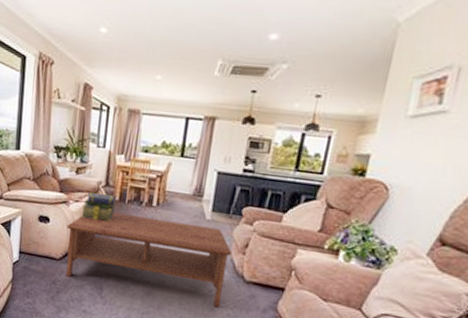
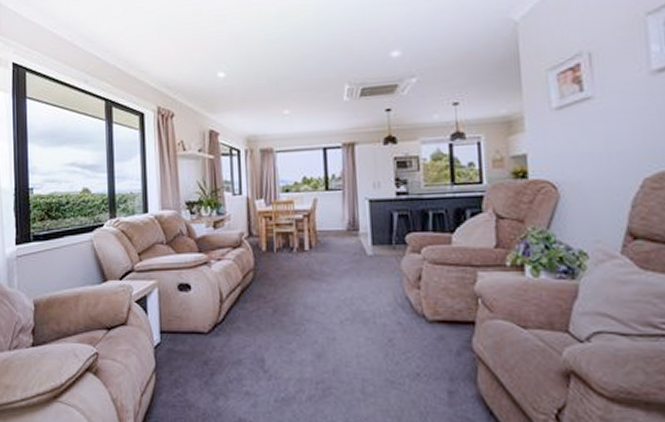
coffee table: present [66,212,233,308] -> none [211,263,406,360]
stack of books: present [81,192,116,221] -> none [225,245,264,279]

